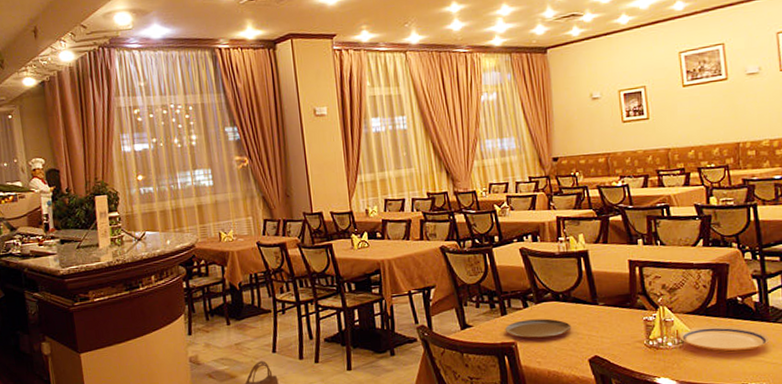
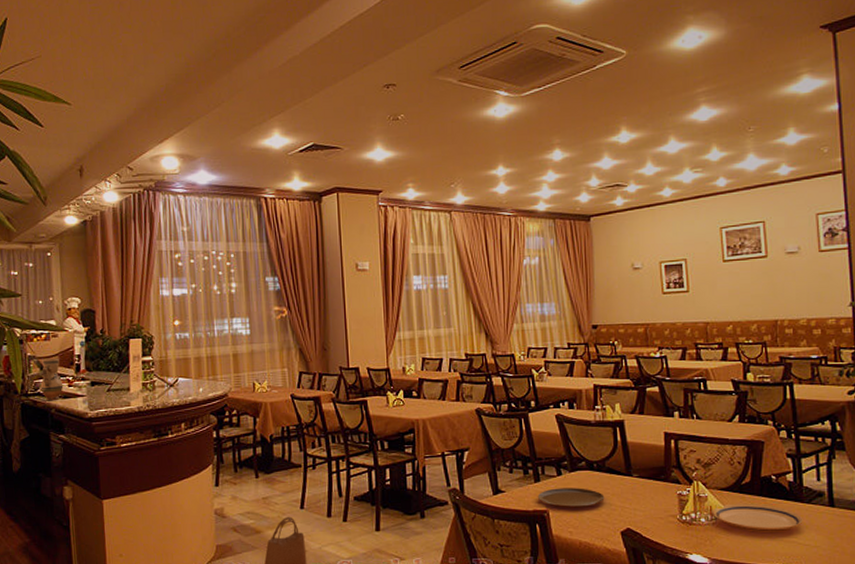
pitcher: none [11,219,34,260] -> present [40,359,64,400]

